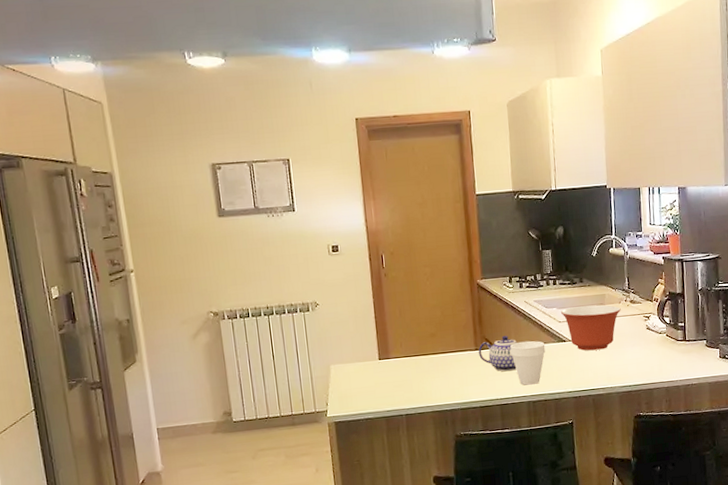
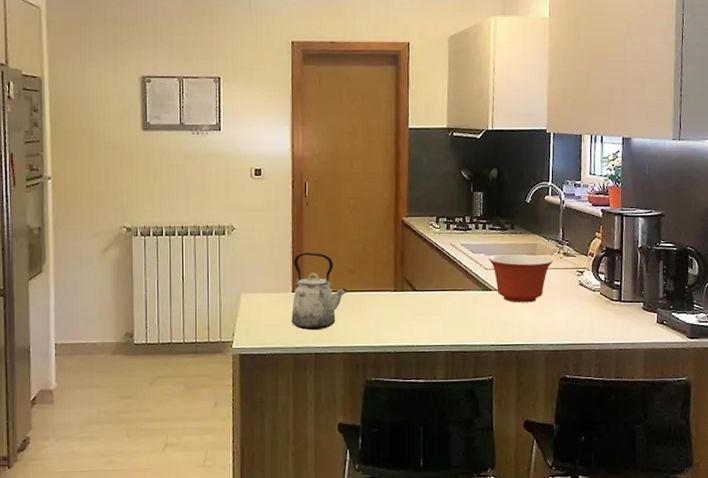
kettle: none [377,320,432,394] -> present [291,252,348,330]
teapot: present [478,335,517,372] -> none [398,278,439,317]
cup: present [510,340,546,385] -> none [431,286,469,334]

